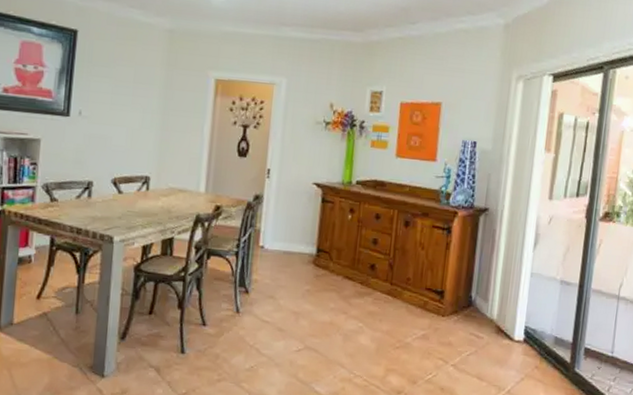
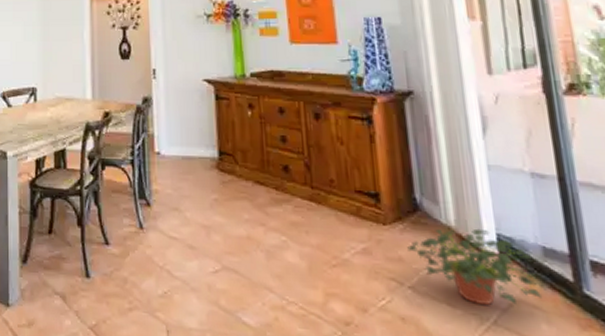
potted plant: none [457,321,550,380] -> present [407,228,546,306]

